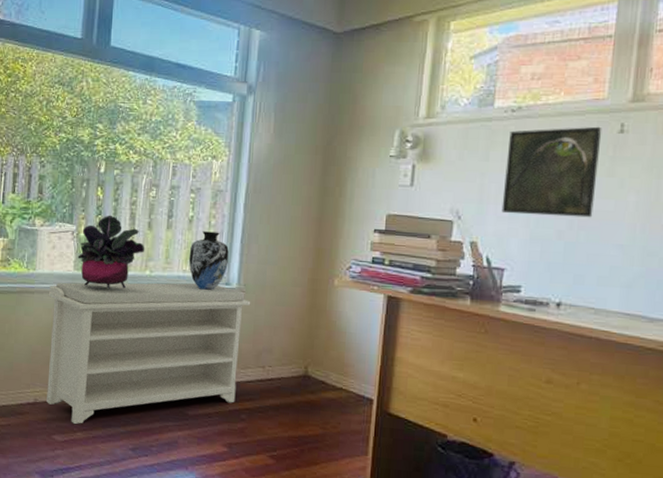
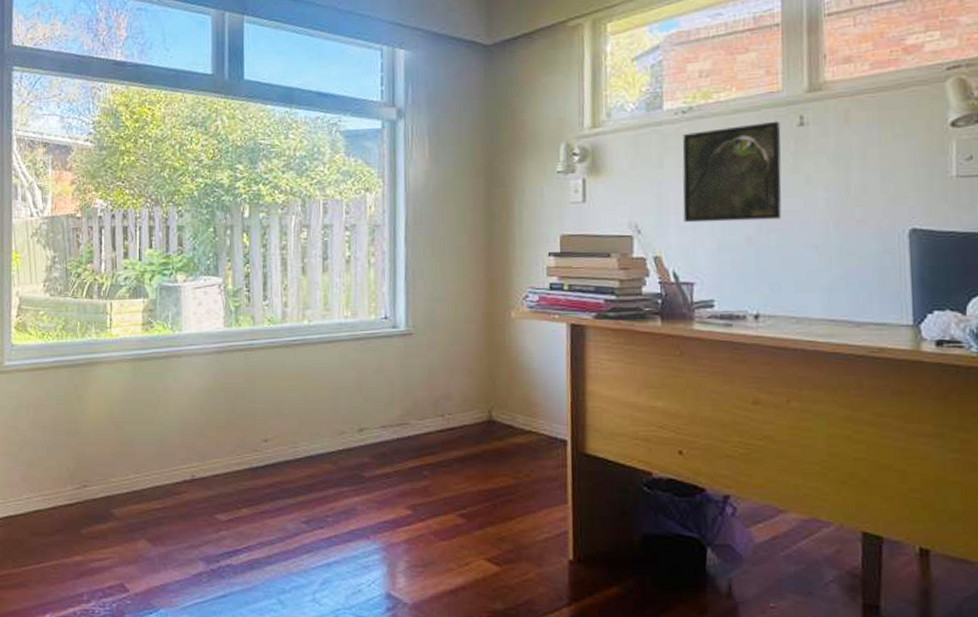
bench: present [46,282,251,425] -> none [197,329,422,500]
potted plant: present [77,215,145,289] -> none [227,262,301,344]
vase: present [188,231,229,290] -> none [349,271,393,336]

